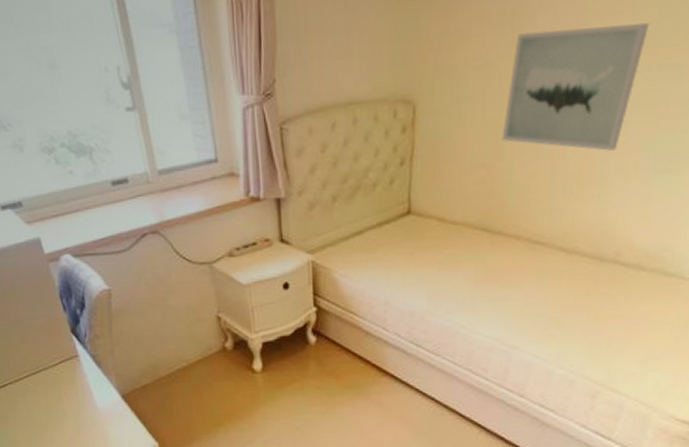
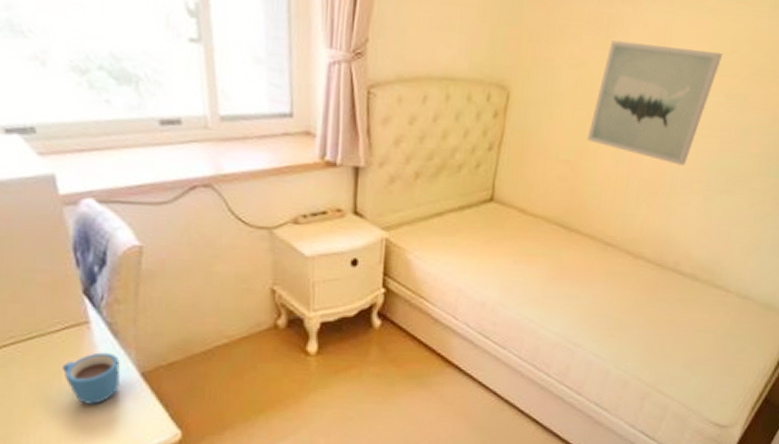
mug: none [63,380,107,423] -> present [63,352,120,404]

